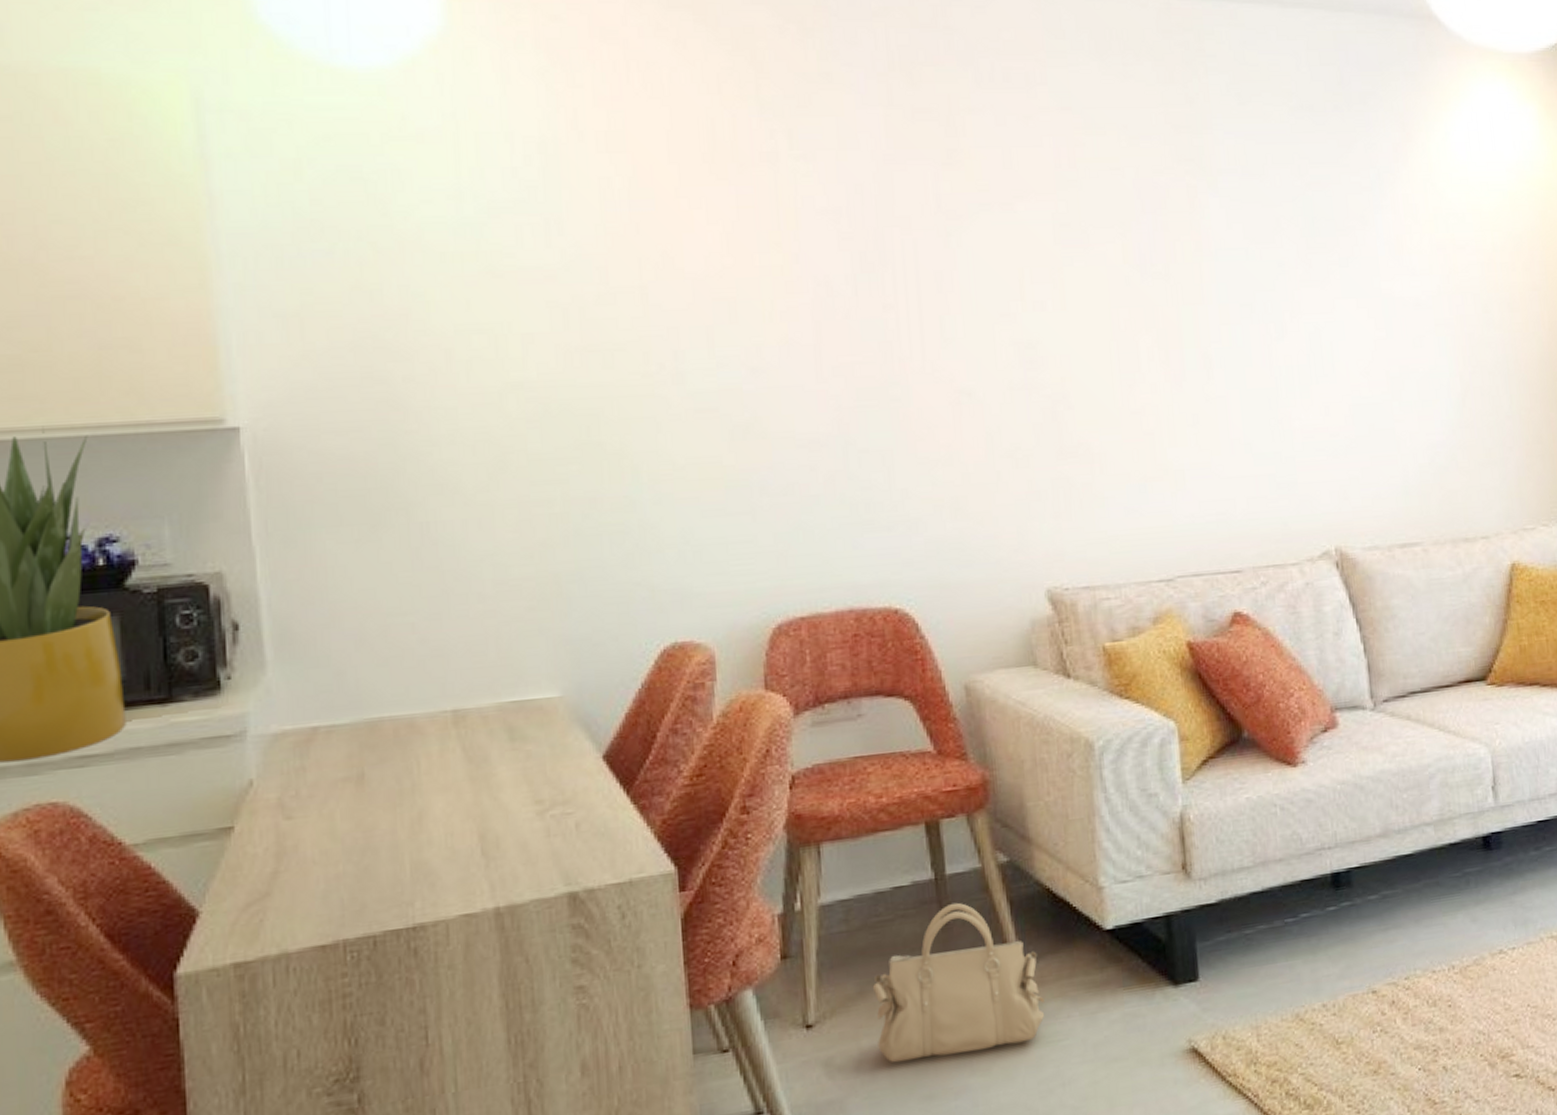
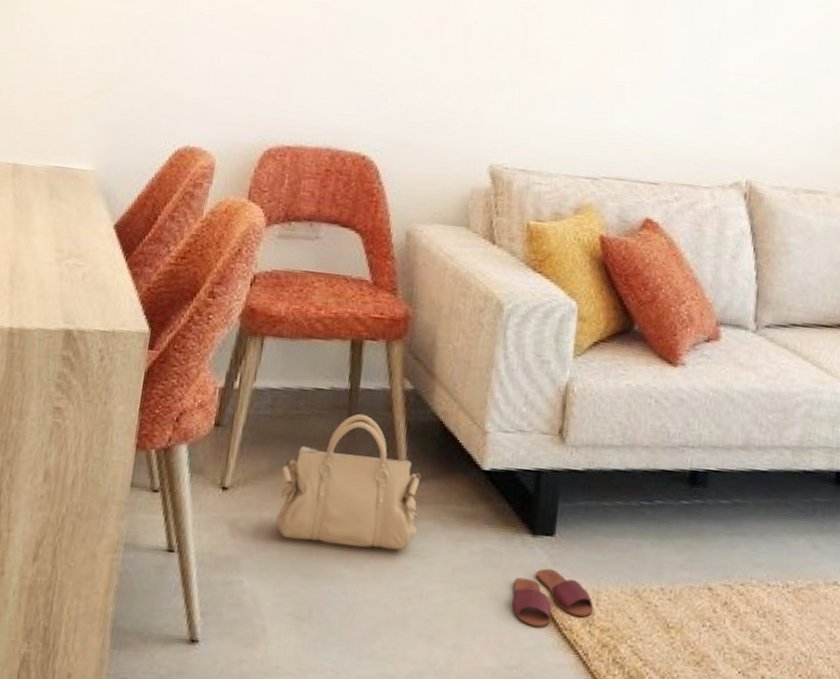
slippers: none [1163,1016,1255,1083] -> present [512,568,593,627]

